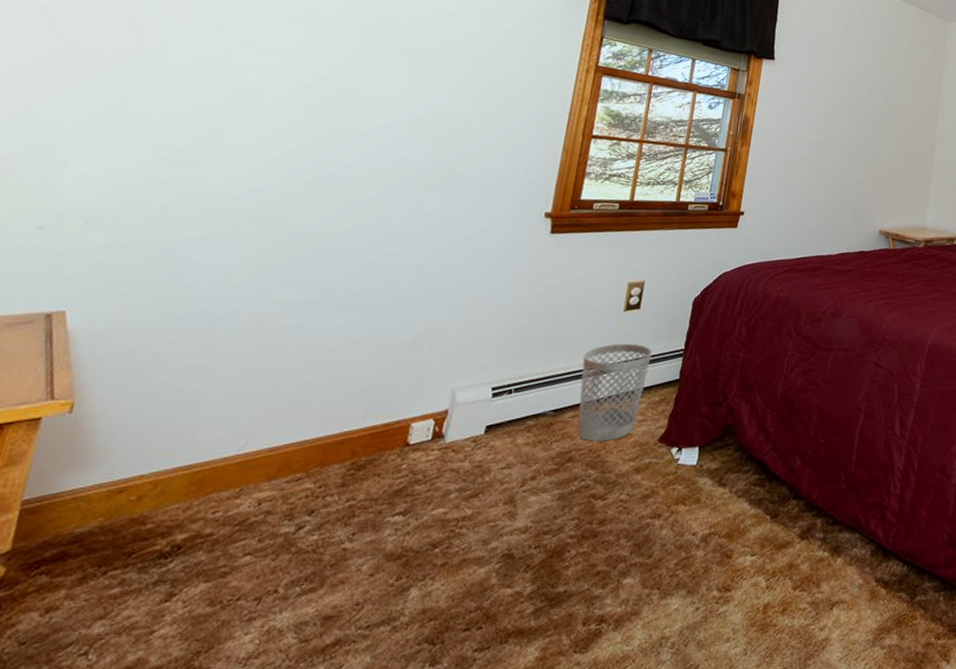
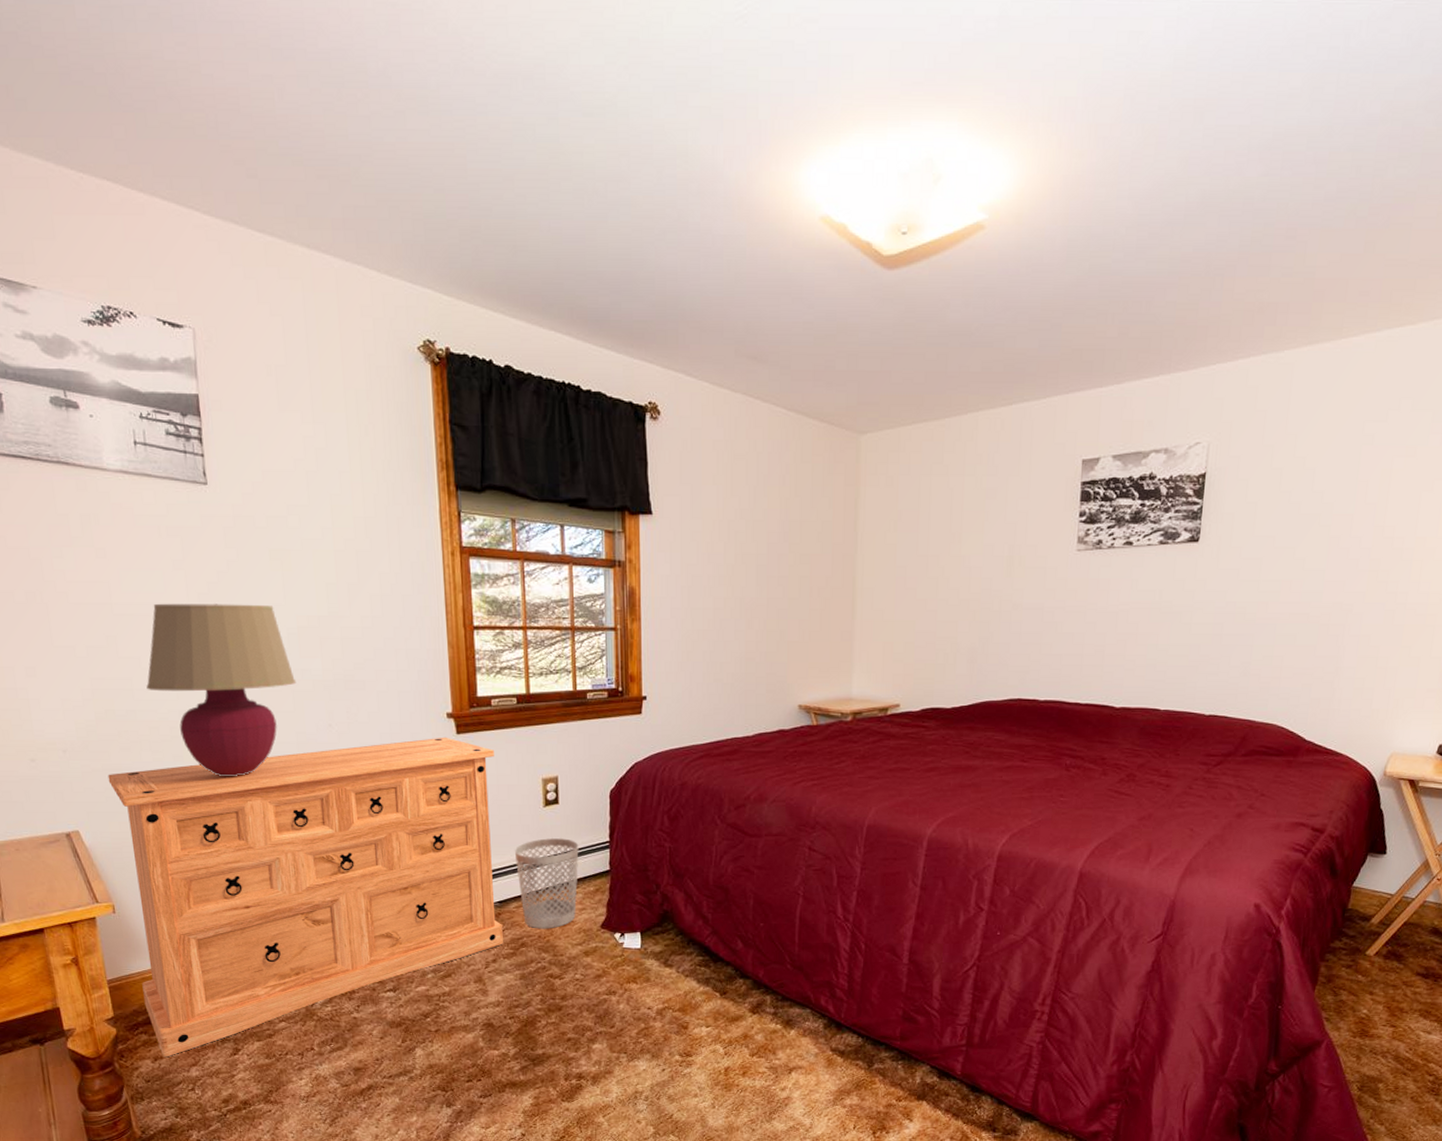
dresser: none [59,235,585,608] -> present [108,737,503,1058]
table lamp: none [218,82,394,262] -> present [146,603,297,777]

